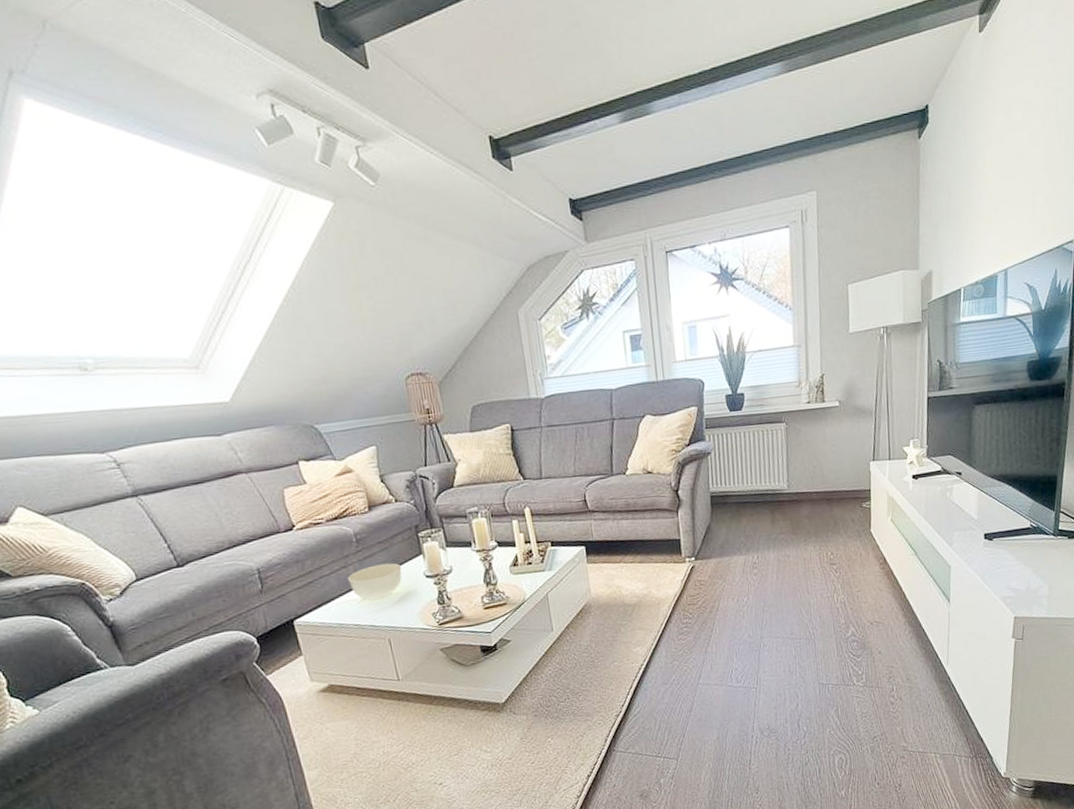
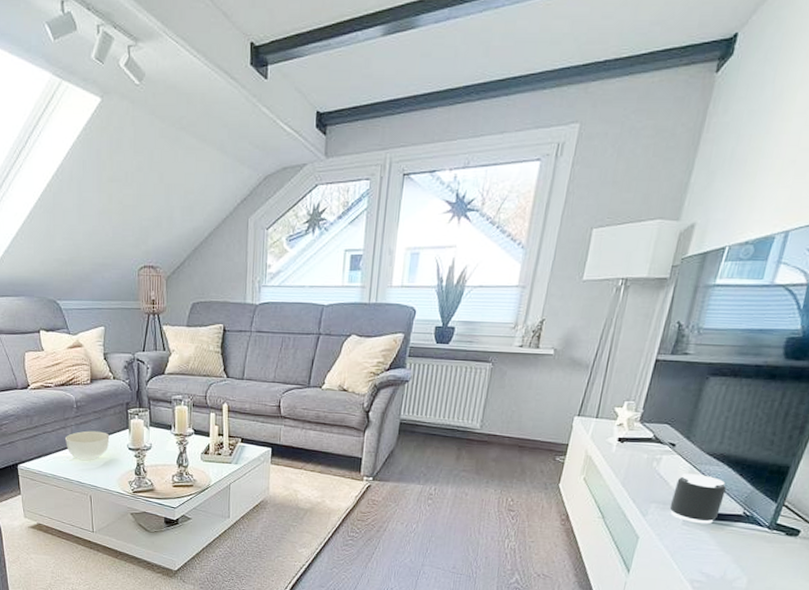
speaker: none [969,496,1012,543] -> present [669,473,726,524]

